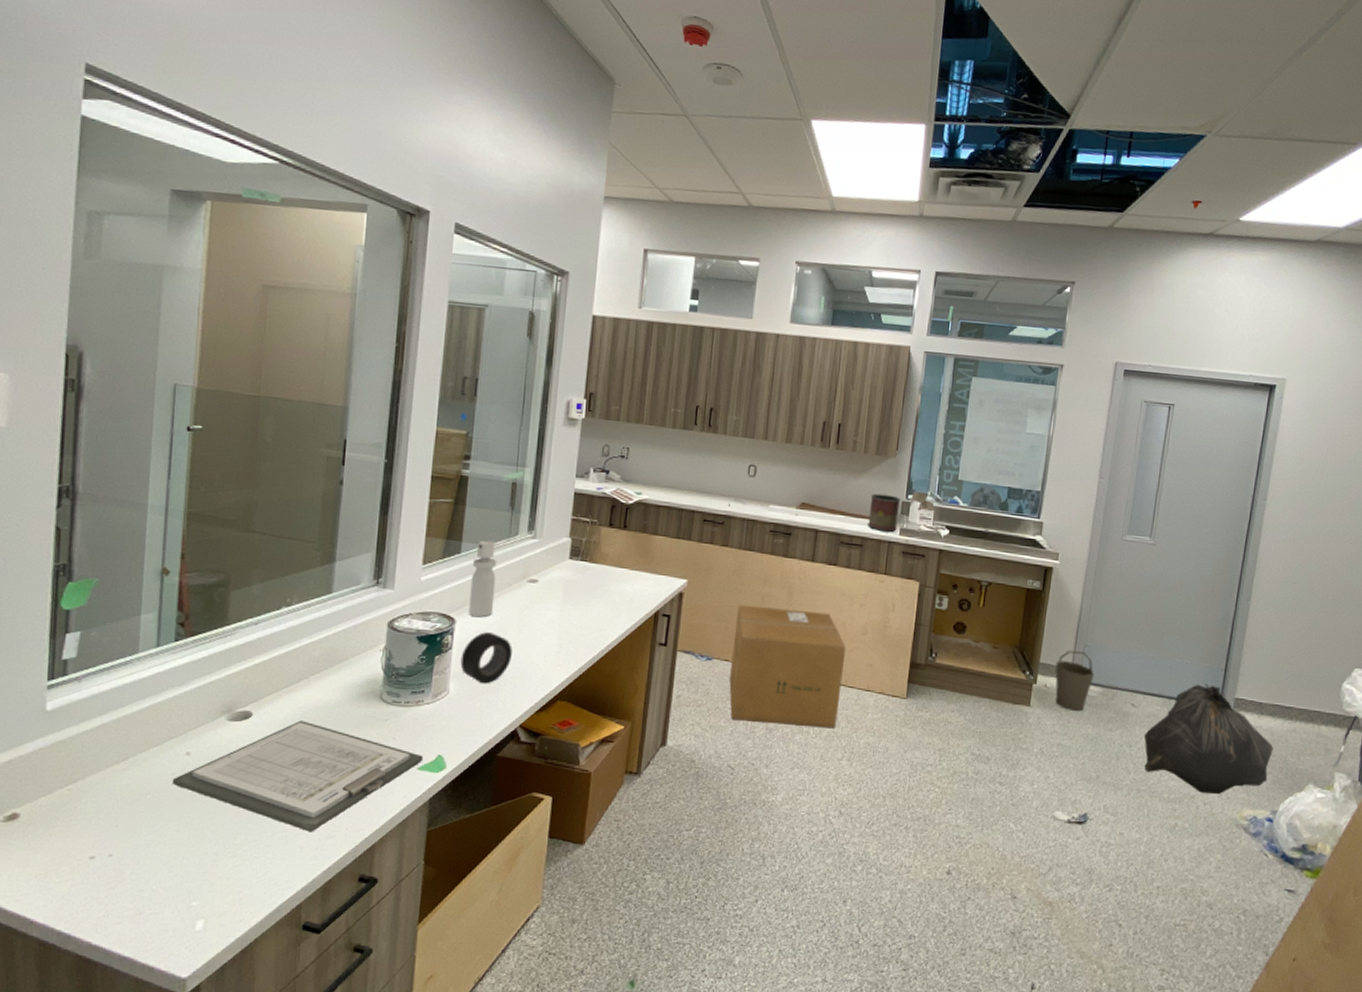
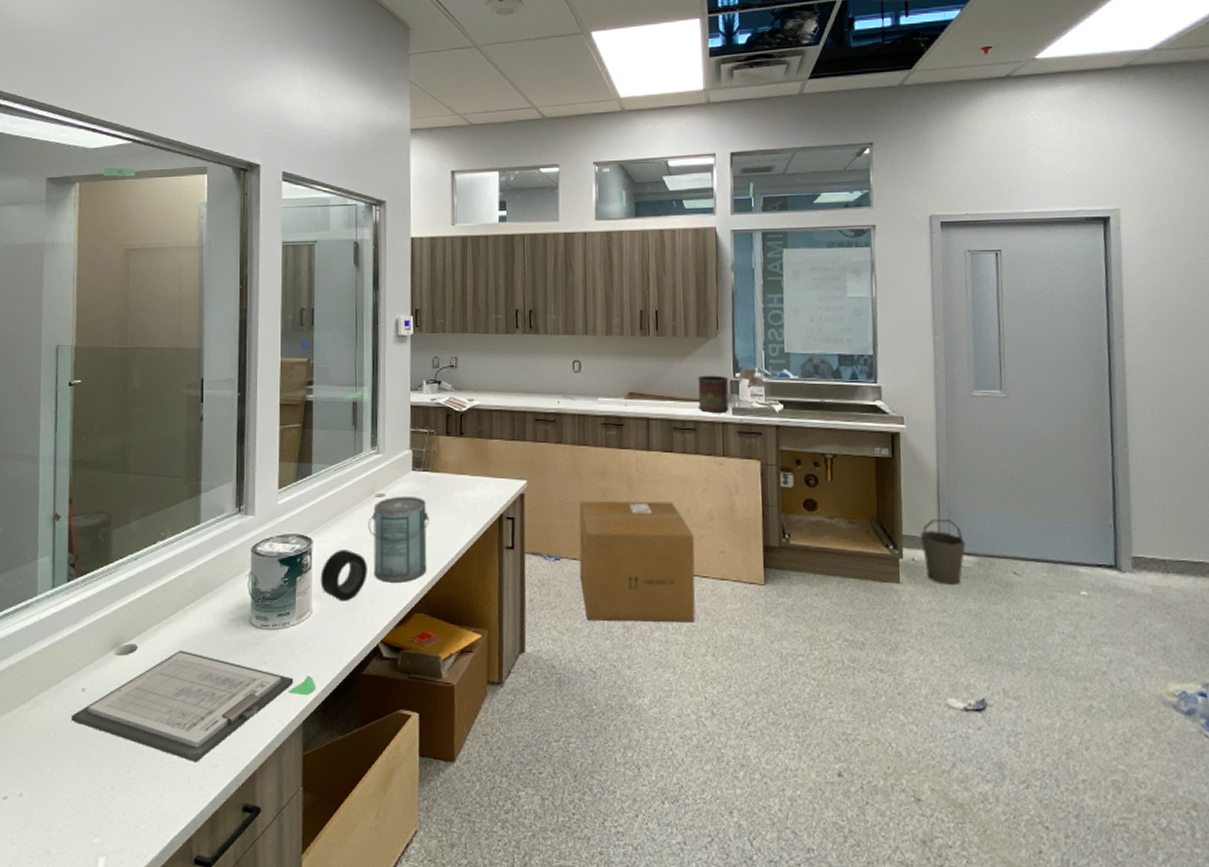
spray bottle: present [468,540,497,618] -> none [323,460,346,536]
paint can: none [517,583,584,670] -> present [368,496,430,583]
trash bag: present [1143,683,1274,794] -> none [1034,543,1191,667]

